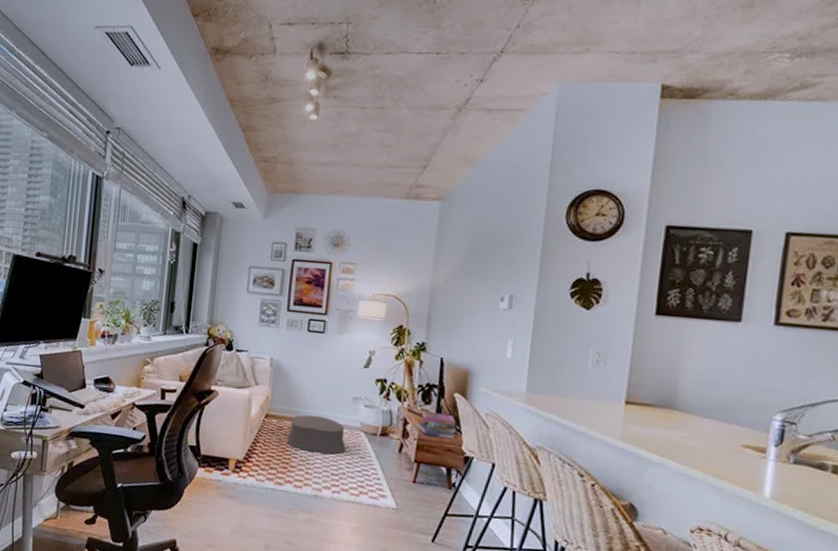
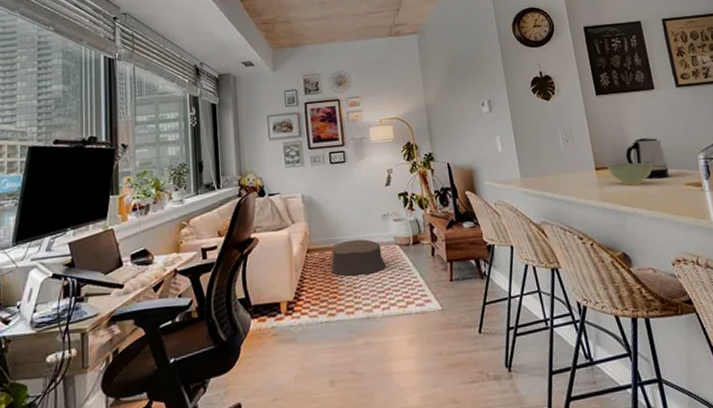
books: present [417,411,457,440] -> none [441,211,475,234]
bowl: none [641,401,706,433] -> present [606,162,653,186]
kettle: none [670,378,728,433] -> present [625,137,670,179]

